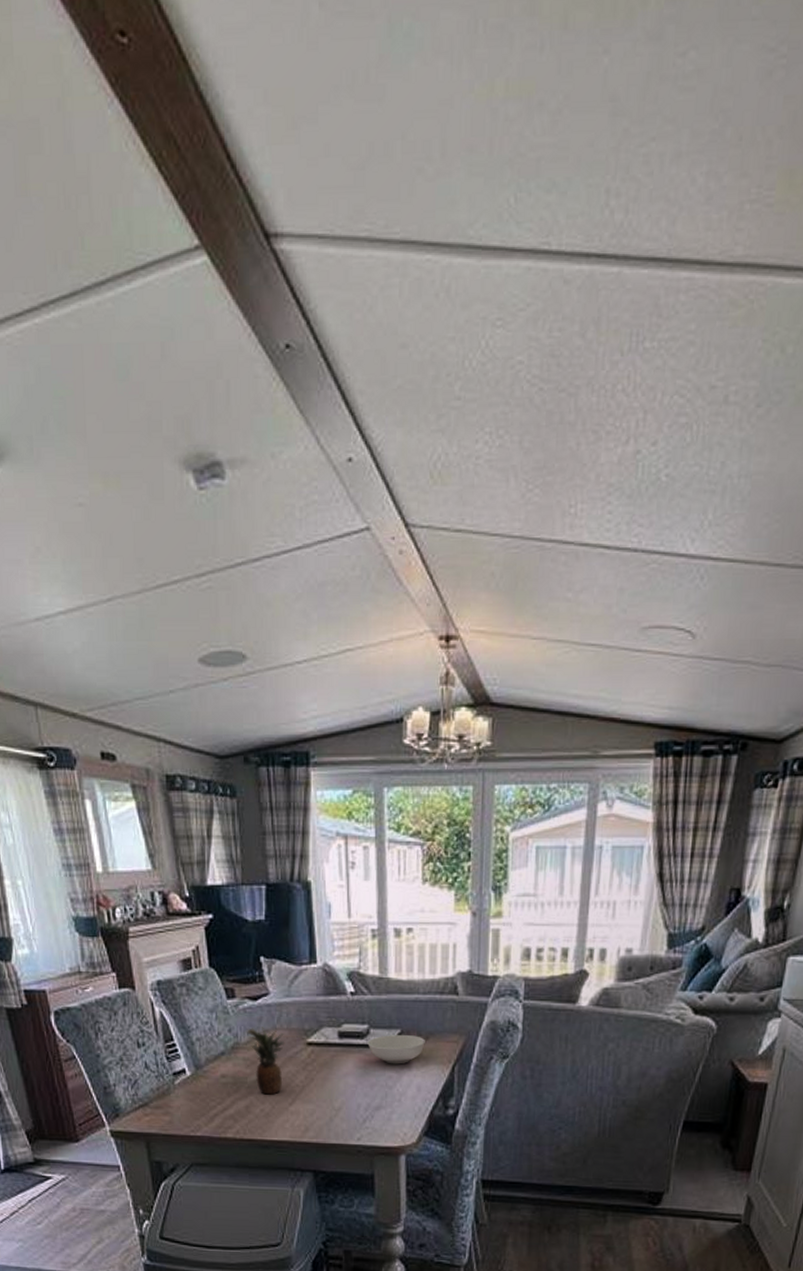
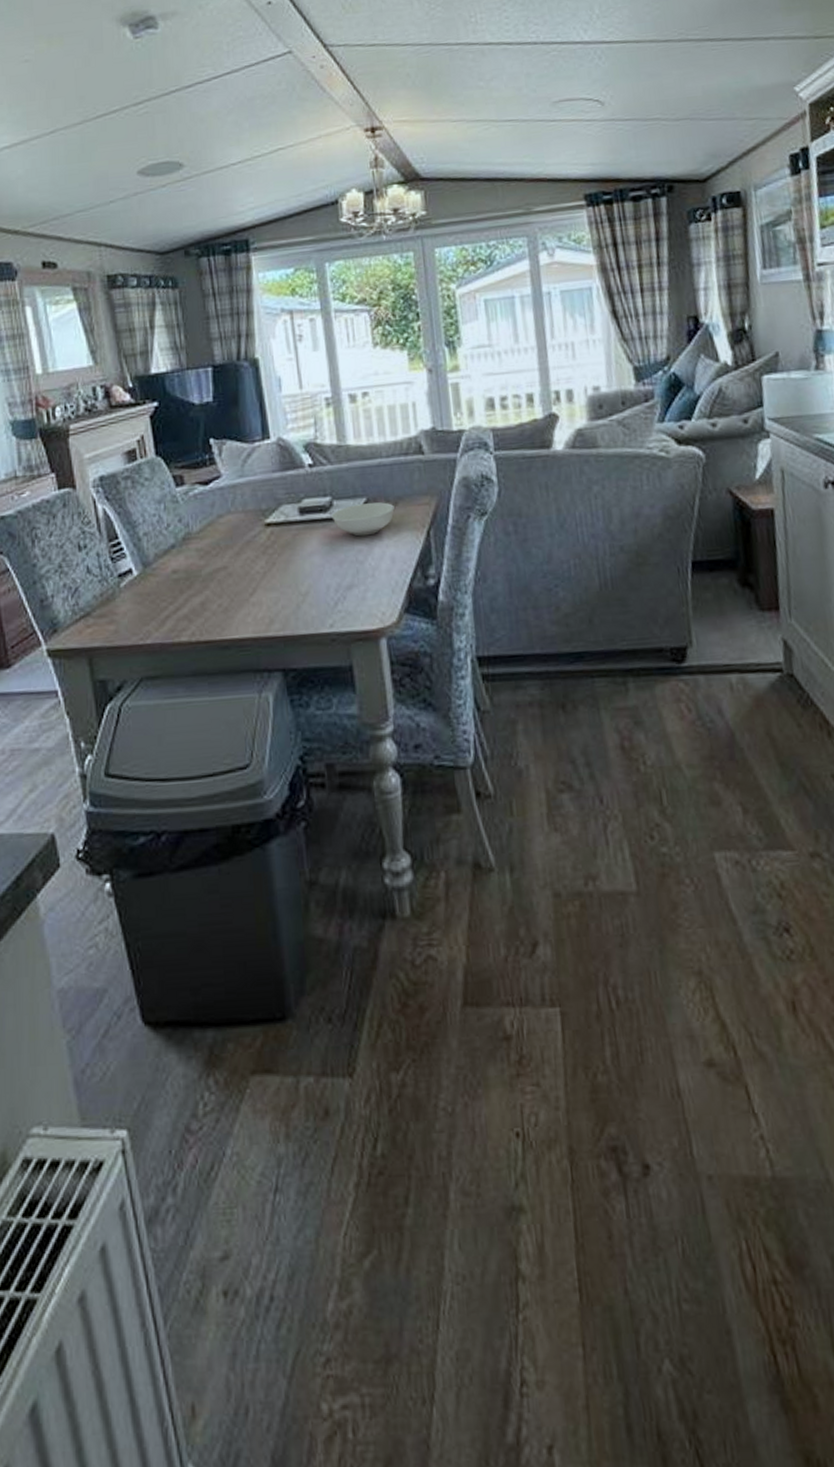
fruit: present [246,1027,285,1095] -> none [197,512,242,587]

